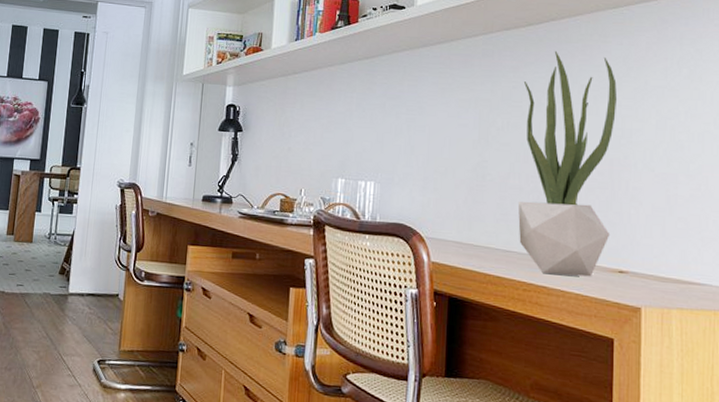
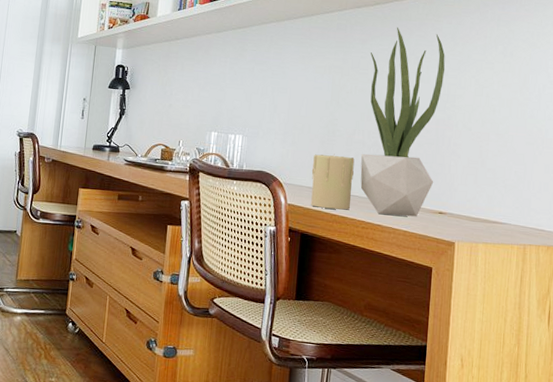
candle: none [458,202,510,269] -> present [311,154,355,210]

